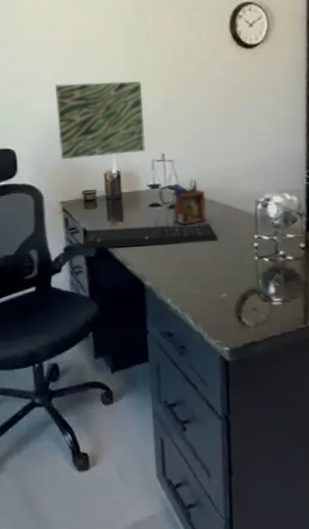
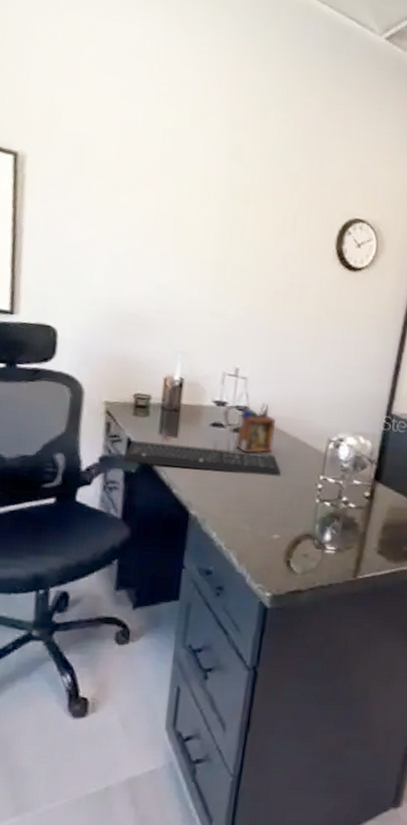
wall art: present [55,80,145,160] -> none [114,259,226,361]

